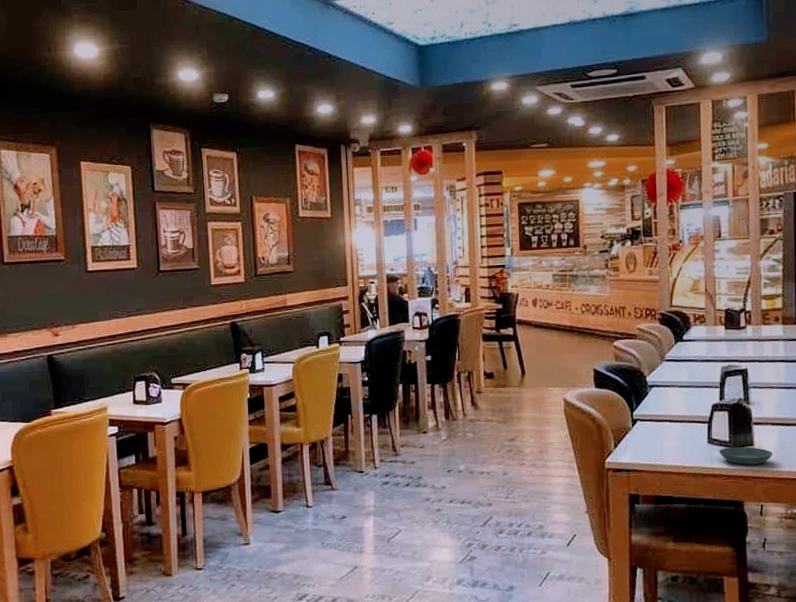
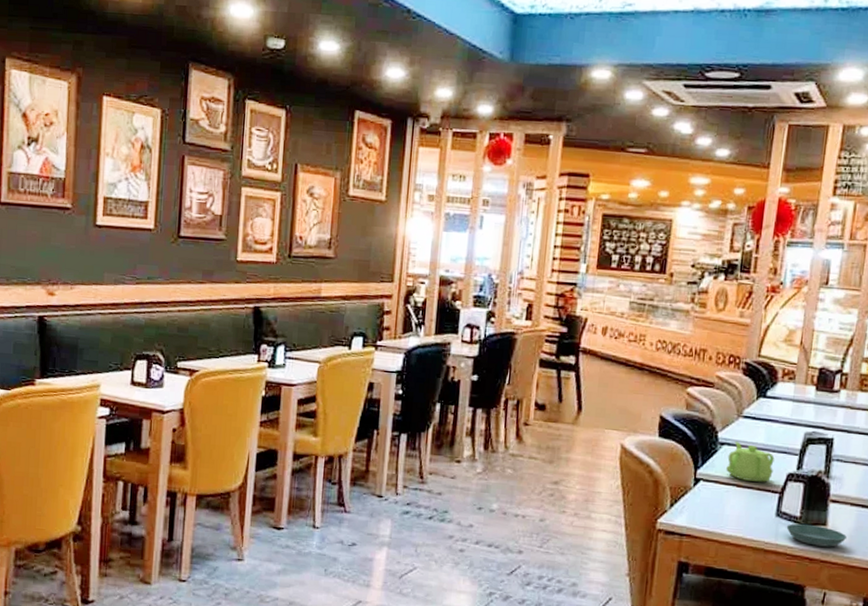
teapot: none [658,382,699,416] -> present [726,441,775,482]

